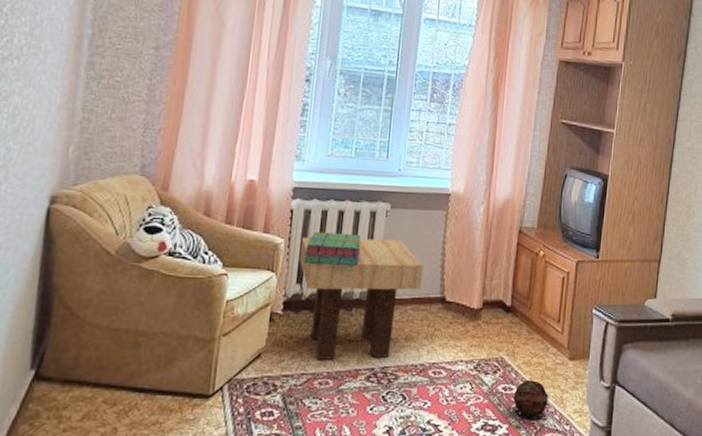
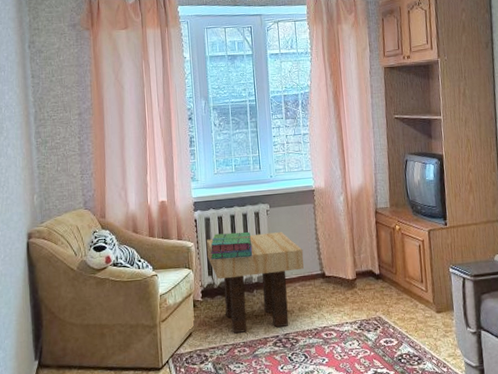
decorative ball: present [513,380,551,417] -> none [394,333,426,364]

